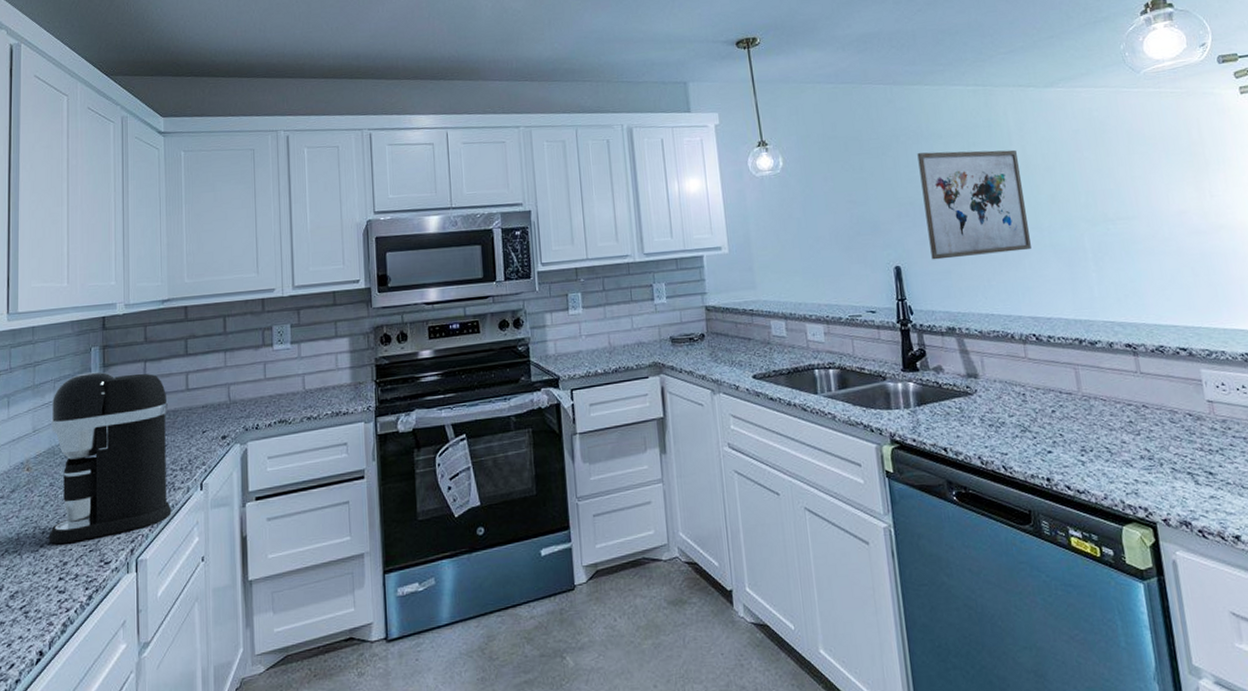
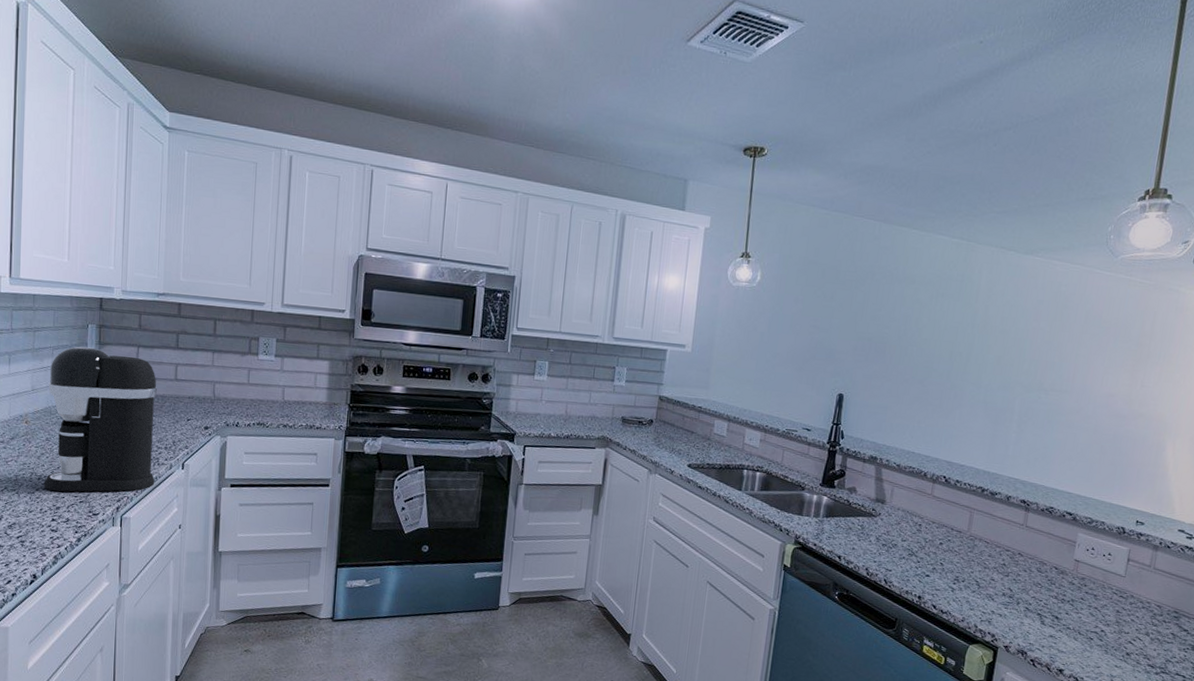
wall art: present [917,149,1031,260] -> none [874,293,979,402]

